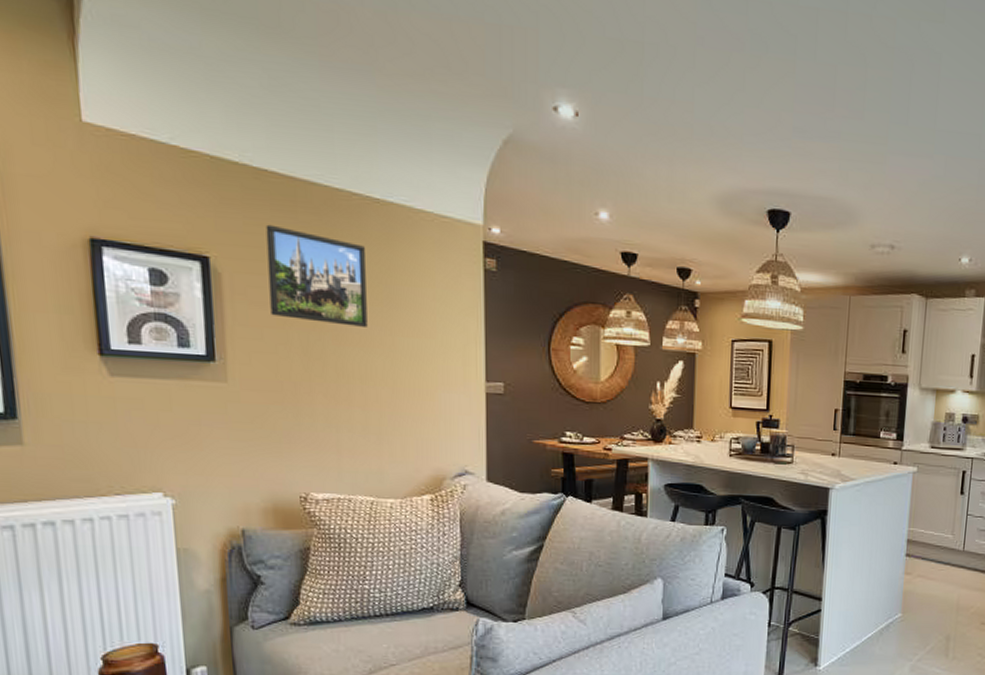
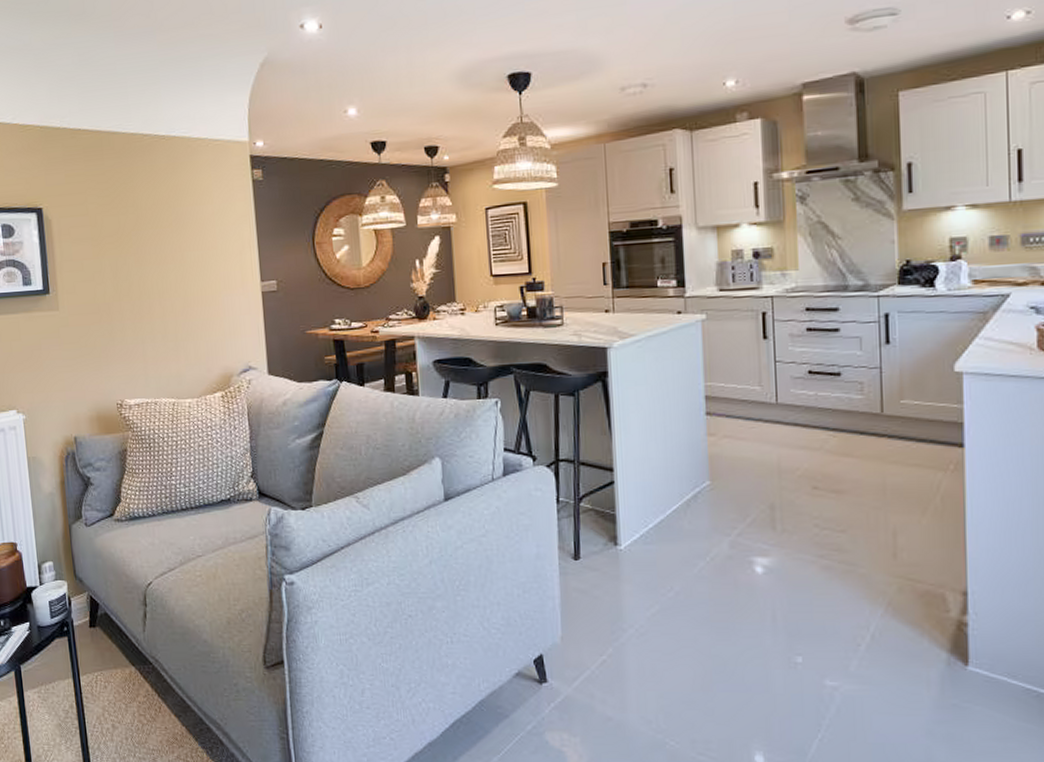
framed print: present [266,224,368,327] -> none [81,173,162,249]

